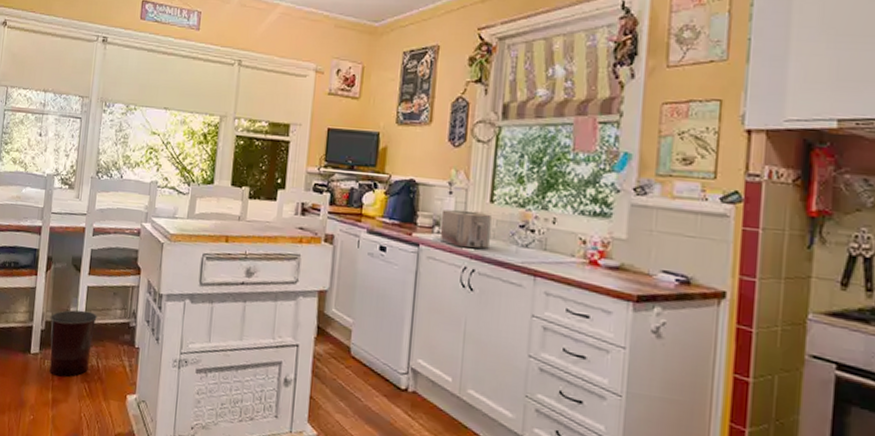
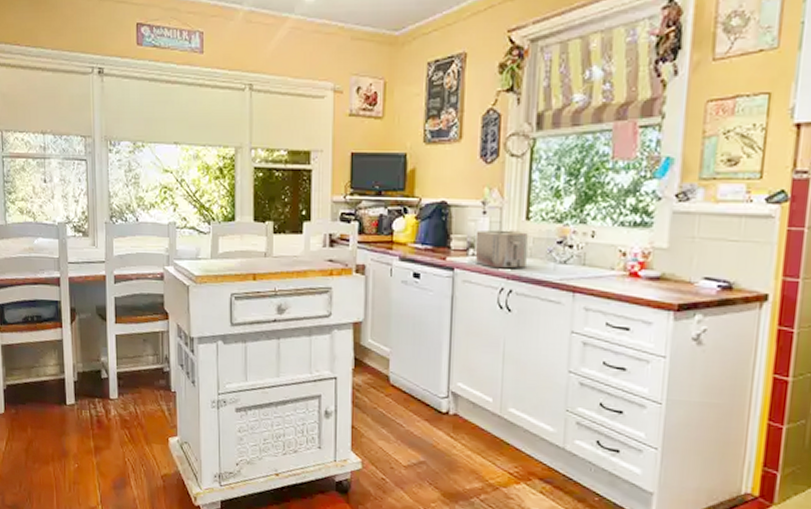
waste bin: present [49,310,97,377] -> none [81,359,129,425]

